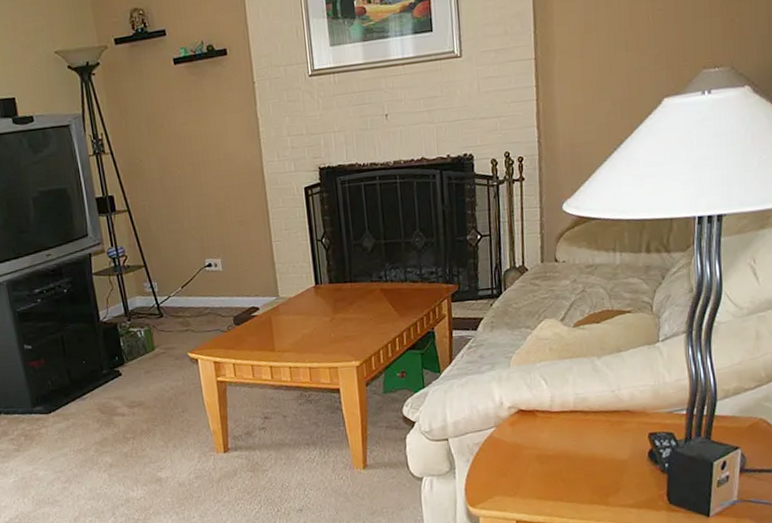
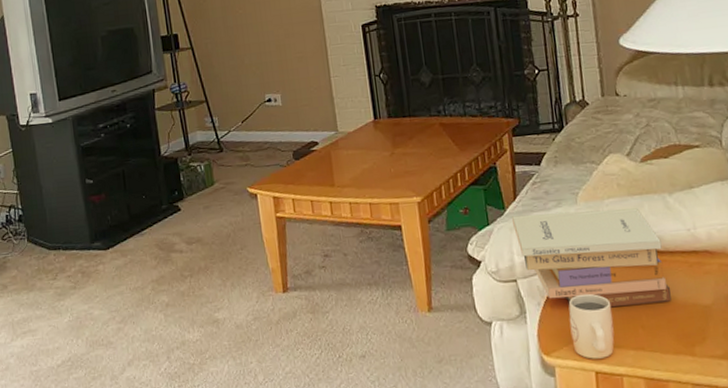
books: none [446,371,592,463] -> present [511,208,671,308]
mug: none [495,450,537,510] -> present [568,293,615,359]

